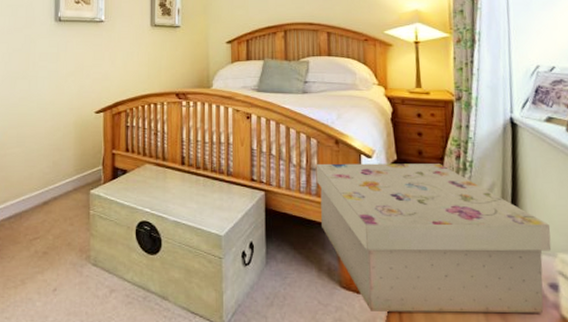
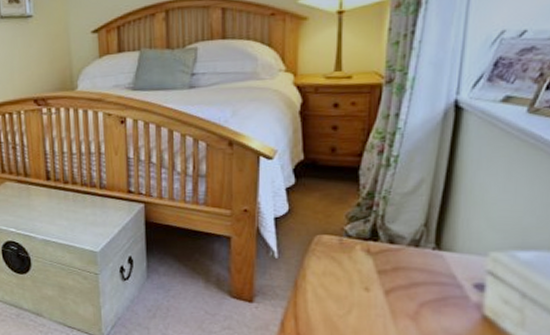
decorative box: present [315,163,552,314] -> none [204,161,486,319]

